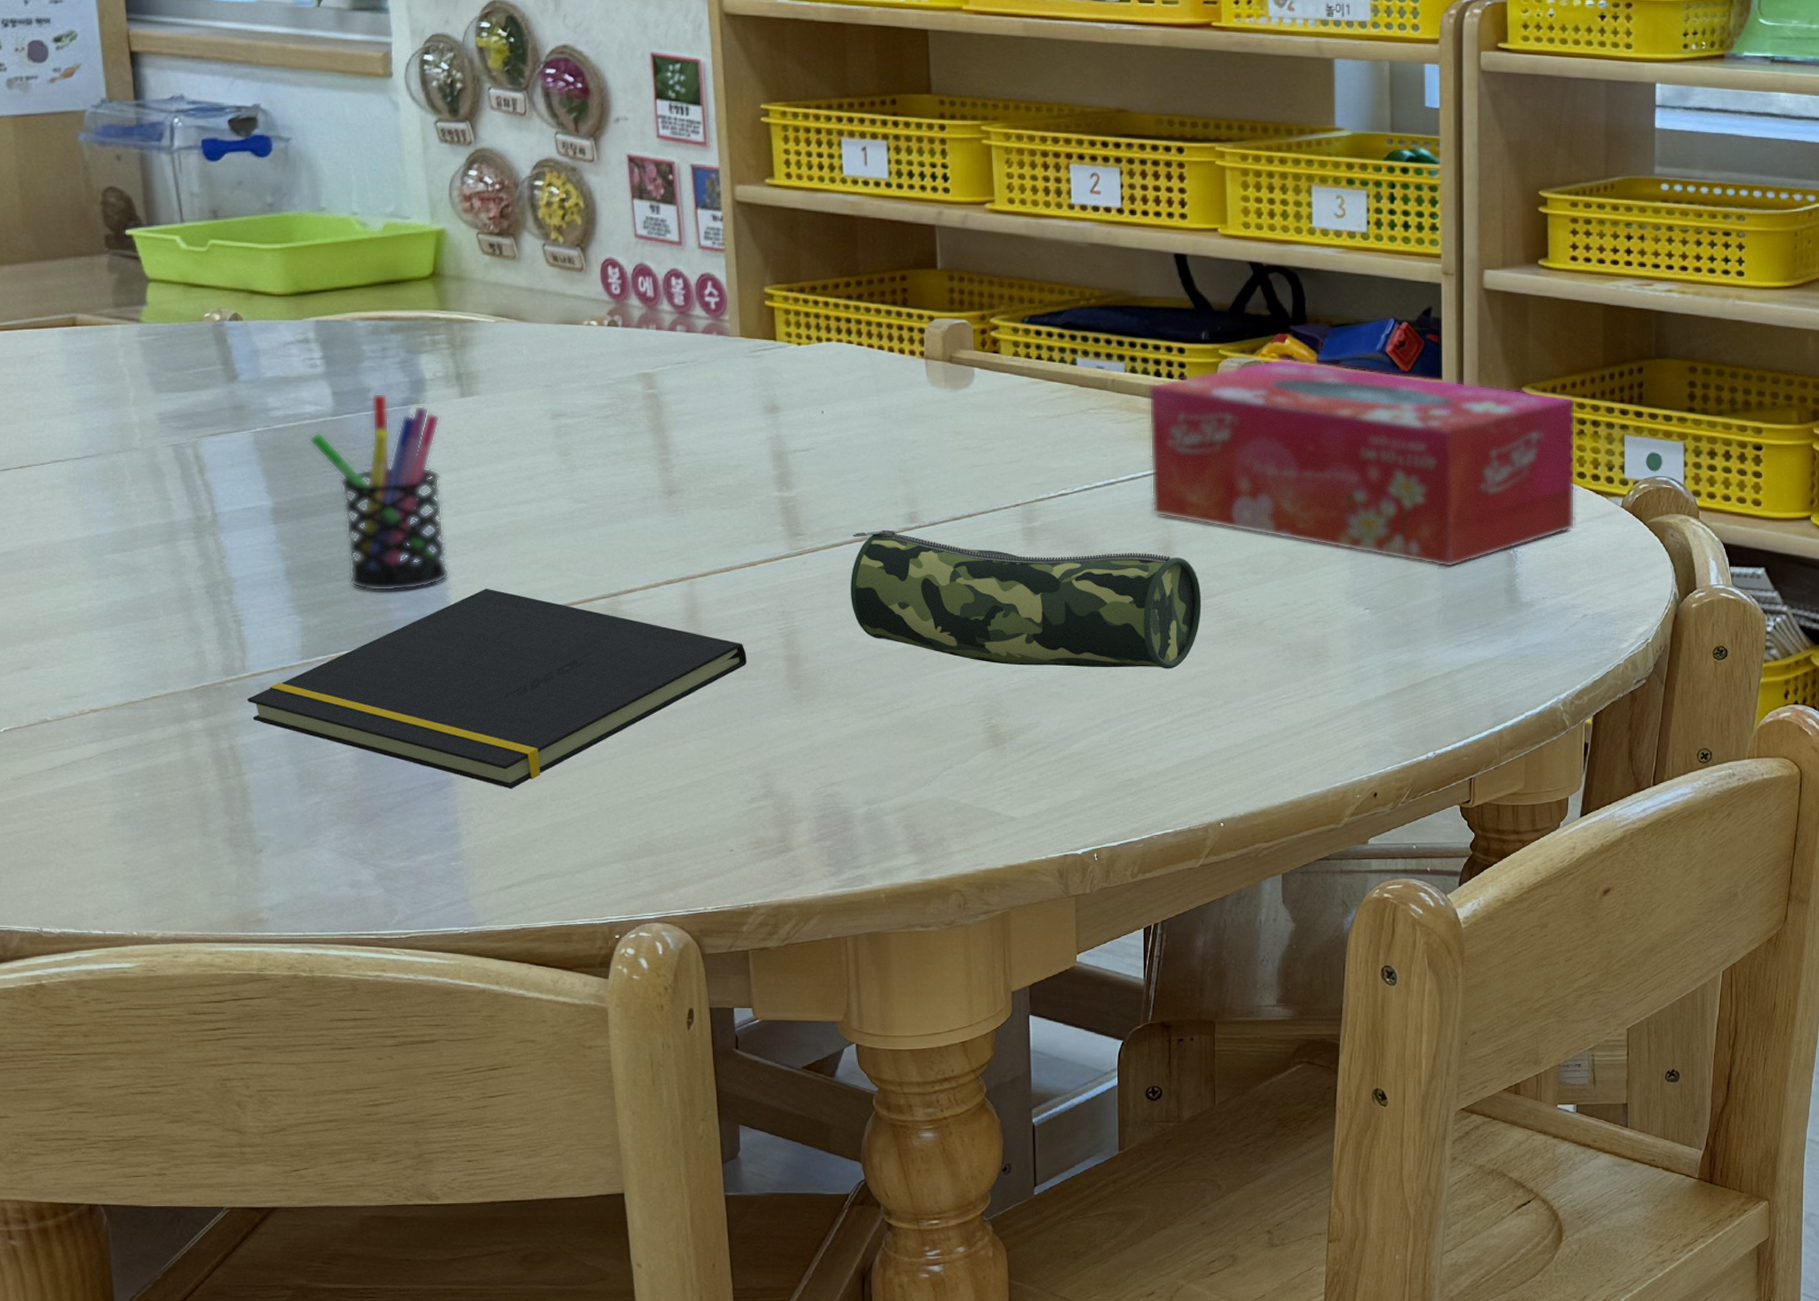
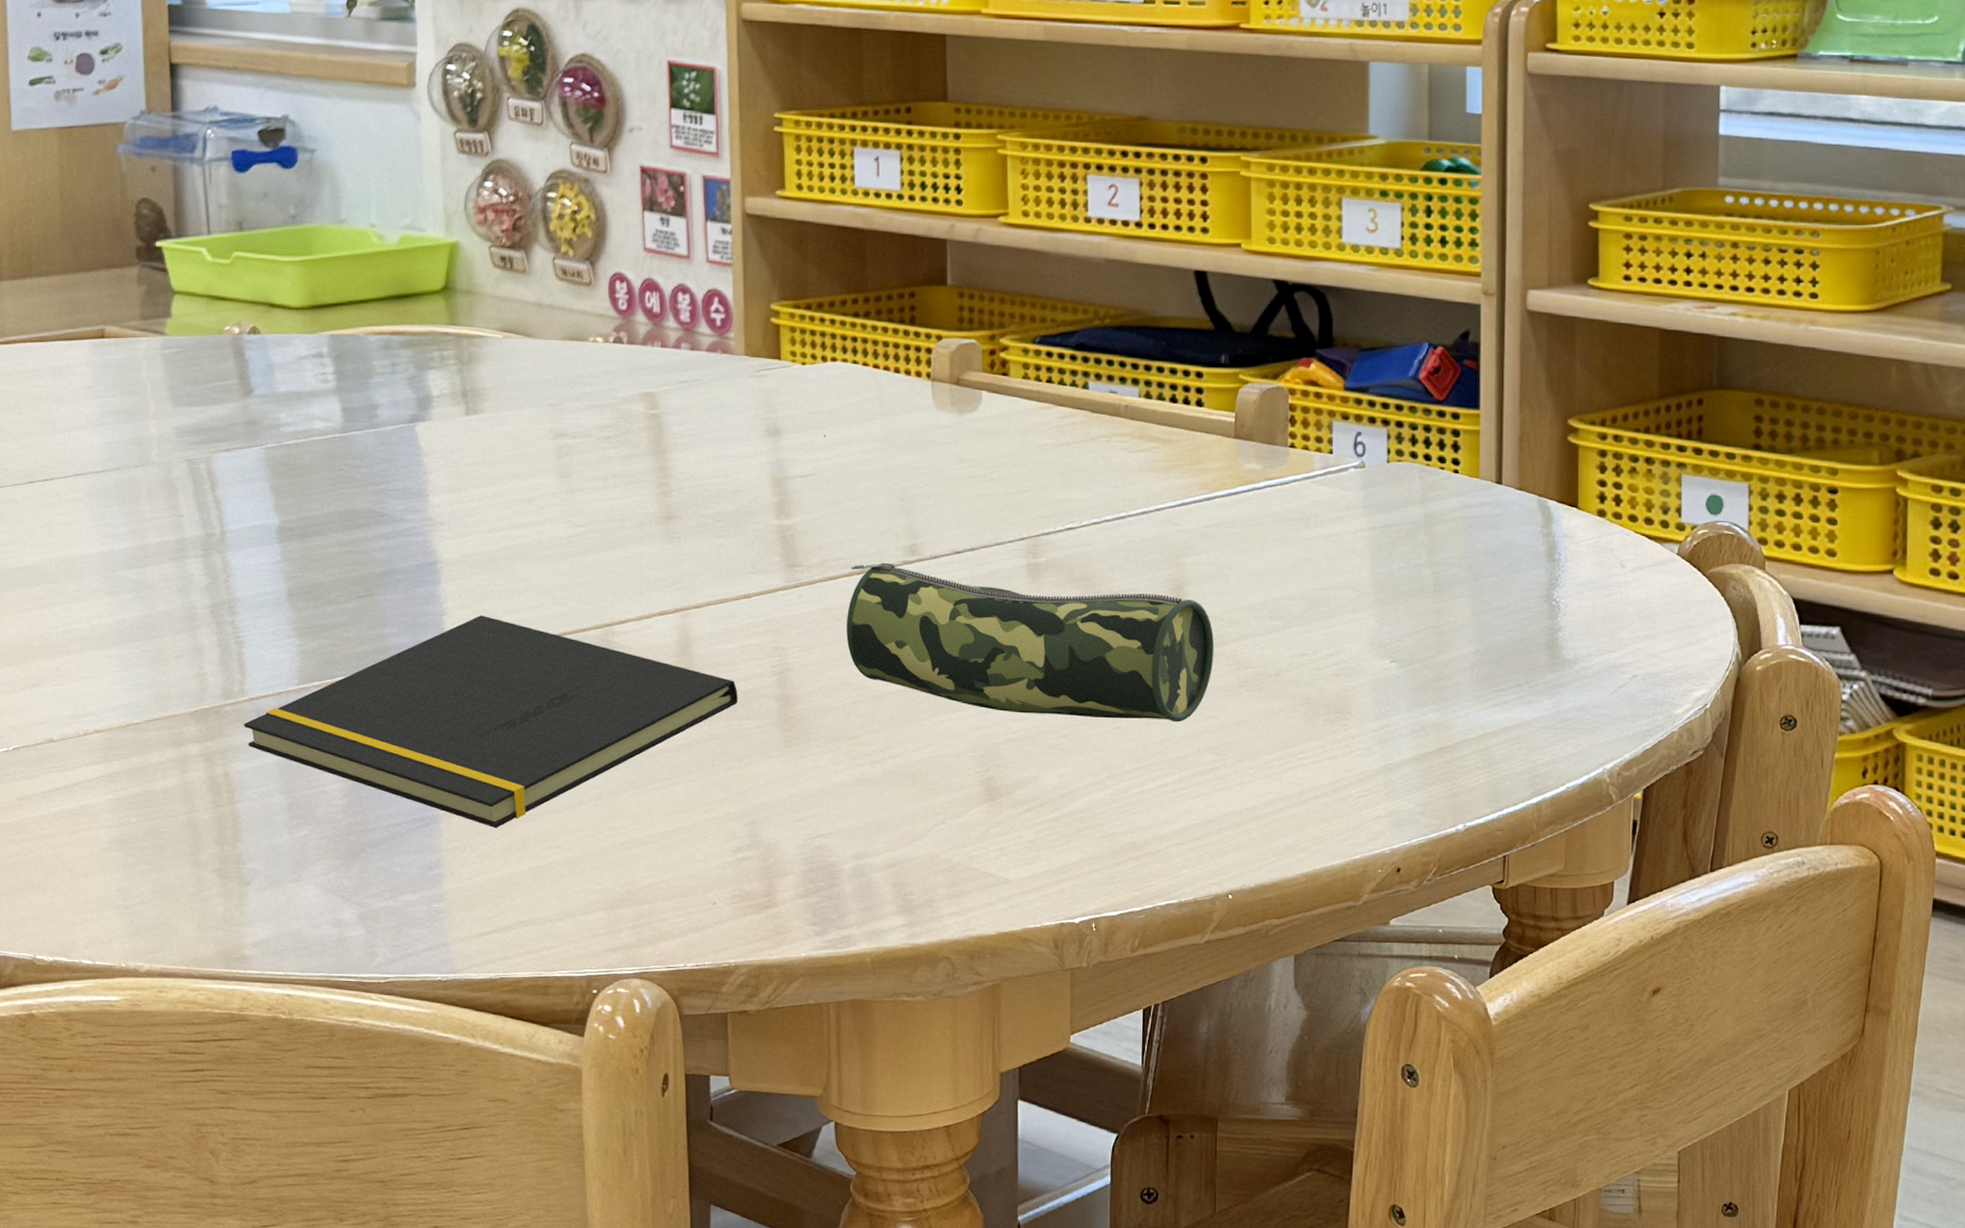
pen holder: present [309,393,450,592] -> none [317,409,446,616]
tissue box: present [1149,358,1576,568] -> none [1163,384,1628,618]

